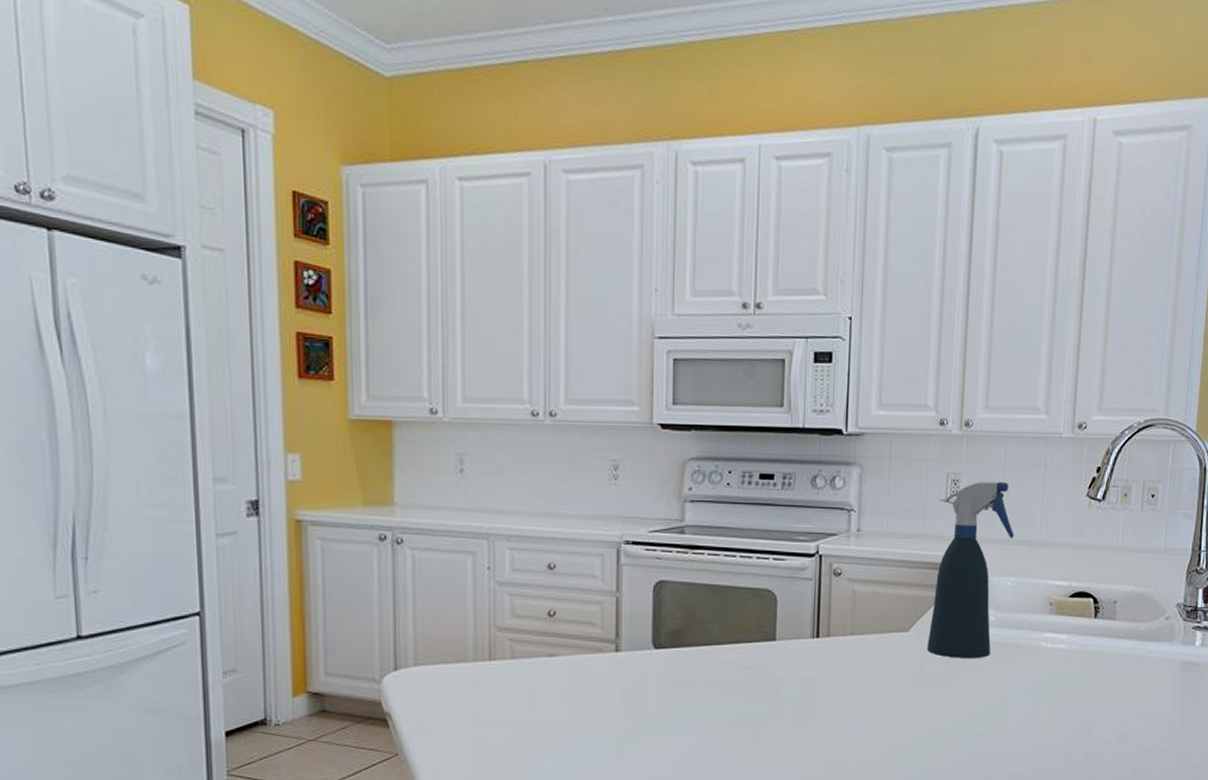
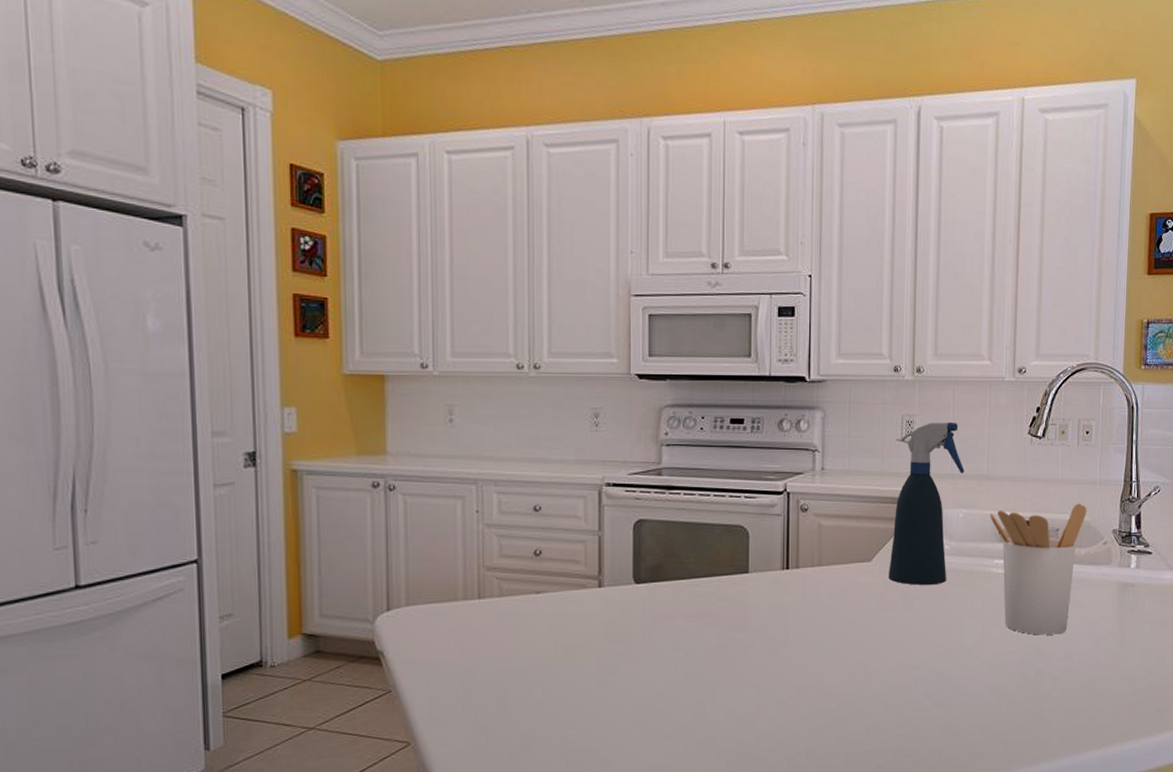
utensil holder: none [1040,574,1149,716] -> present [989,503,1087,635]

